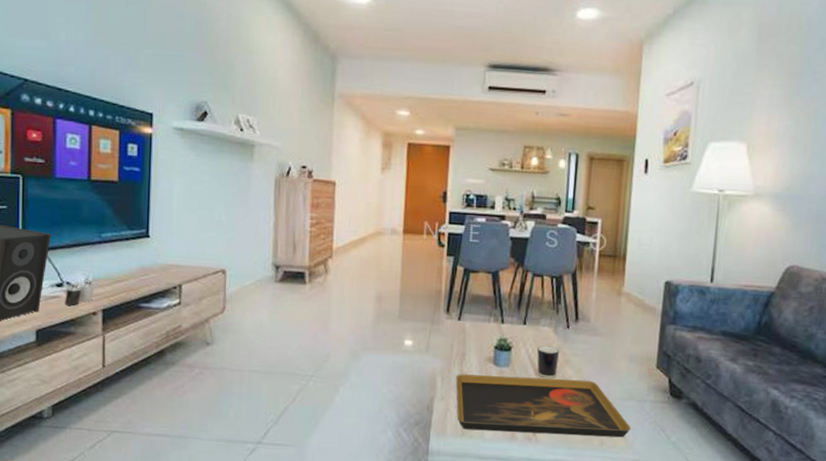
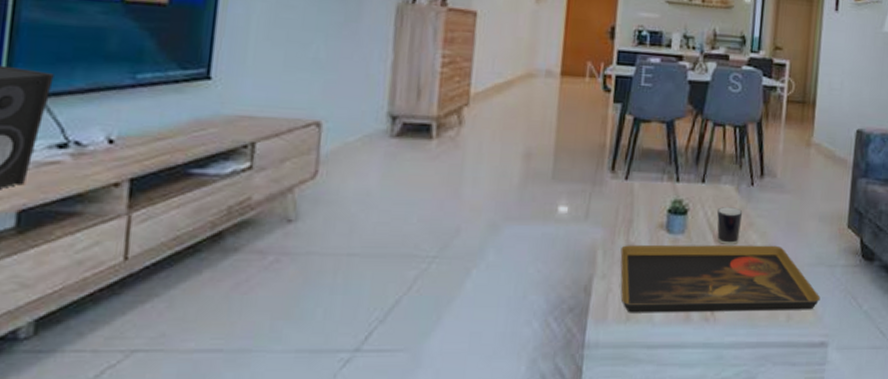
candle: present [65,279,94,307] -> none [69,137,120,176]

